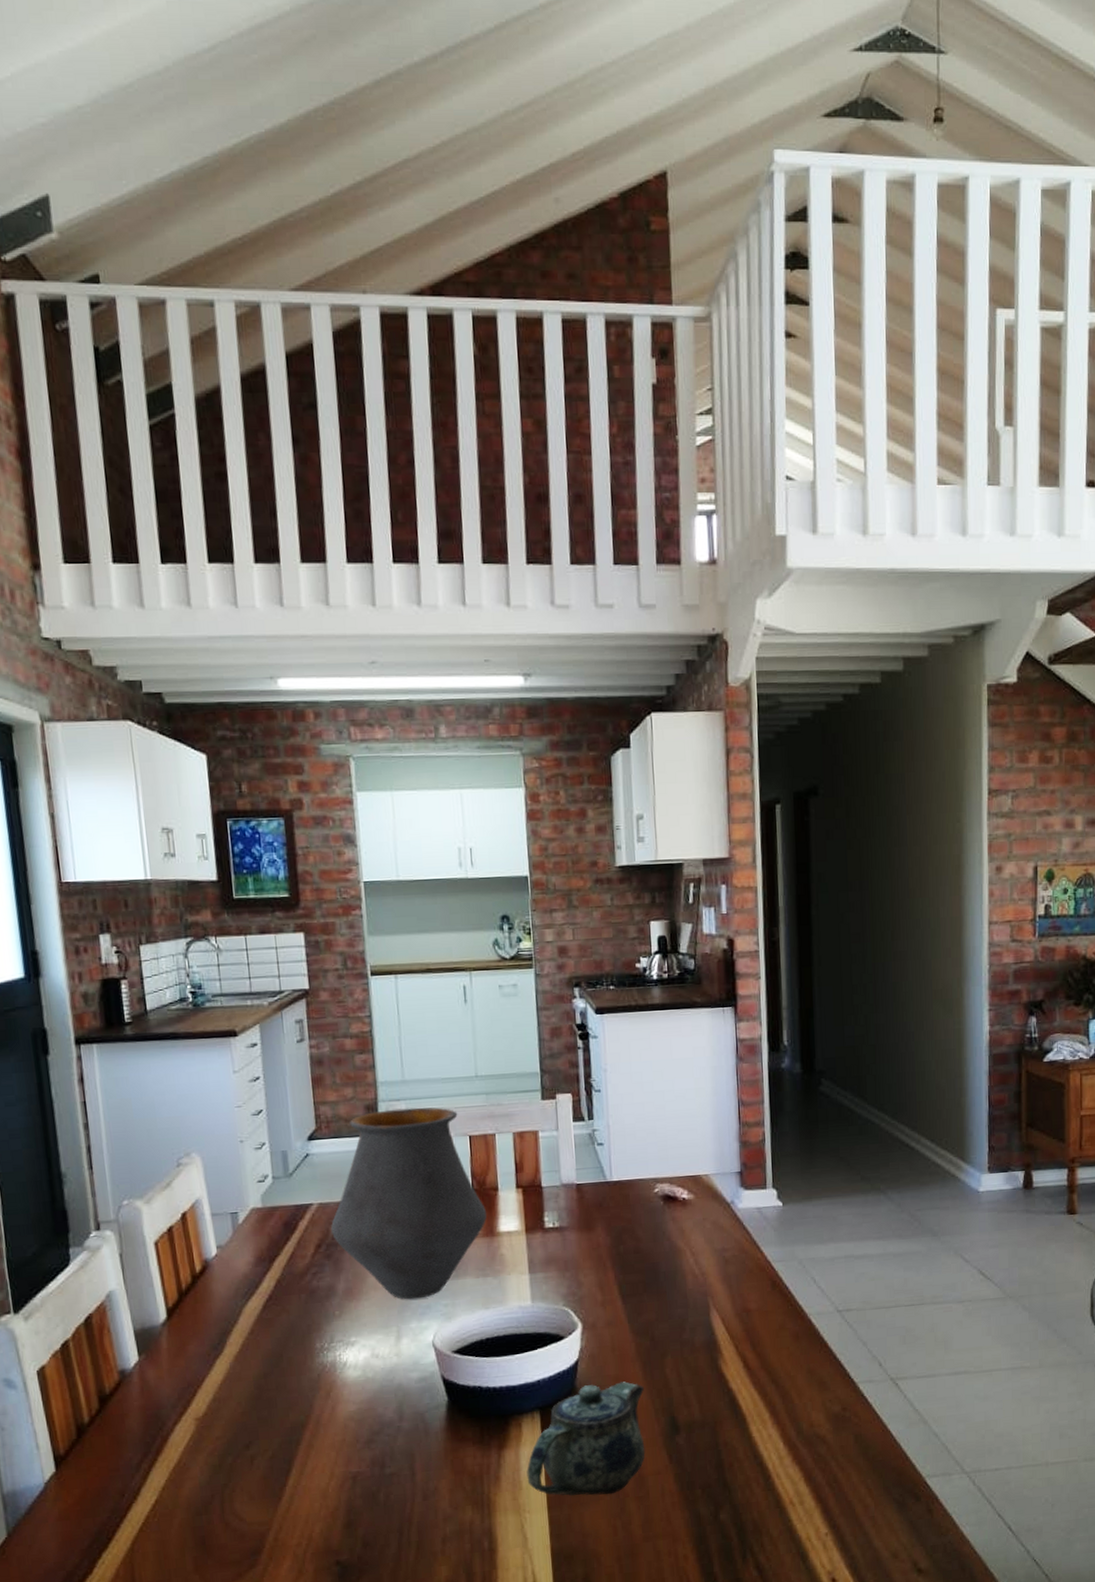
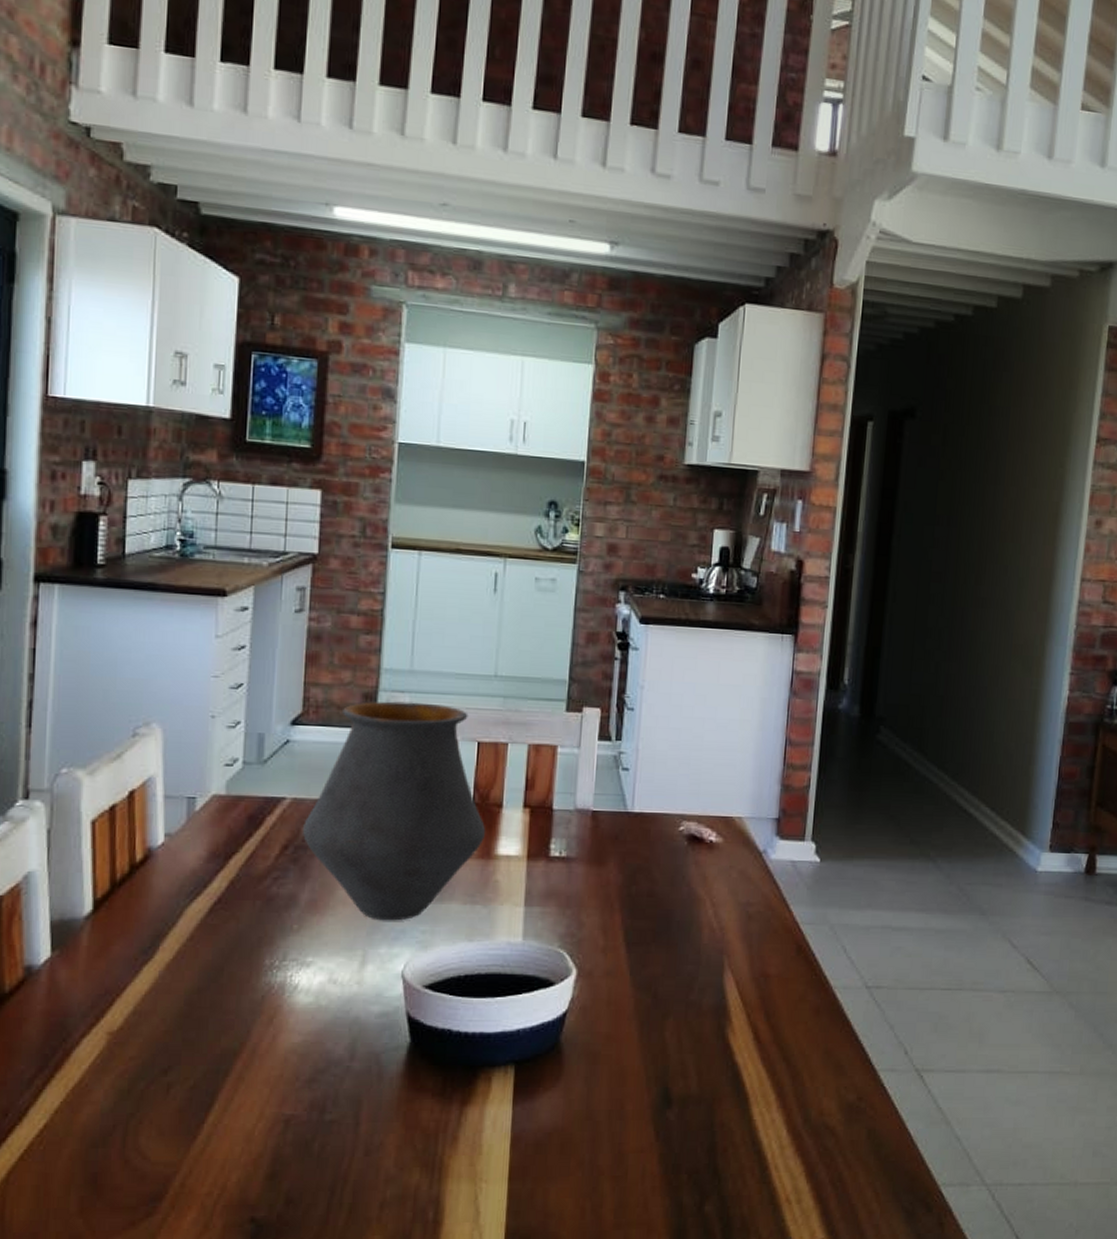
teapot: present [526,1381,646,1496] -> none [489,1041,638,1171]

